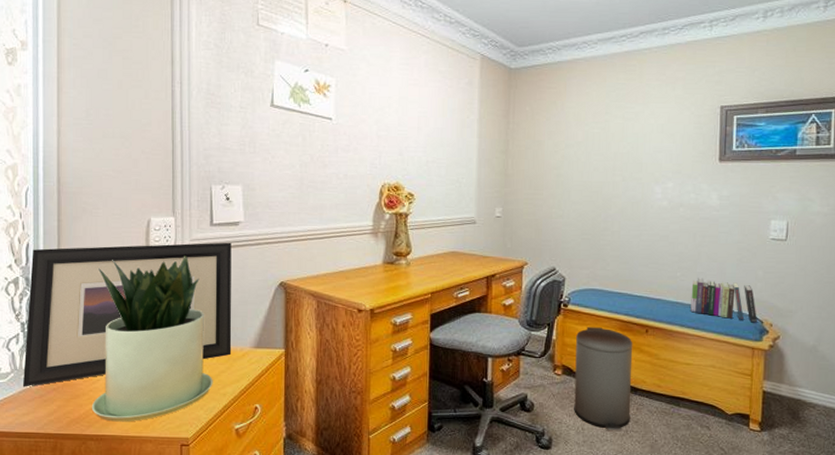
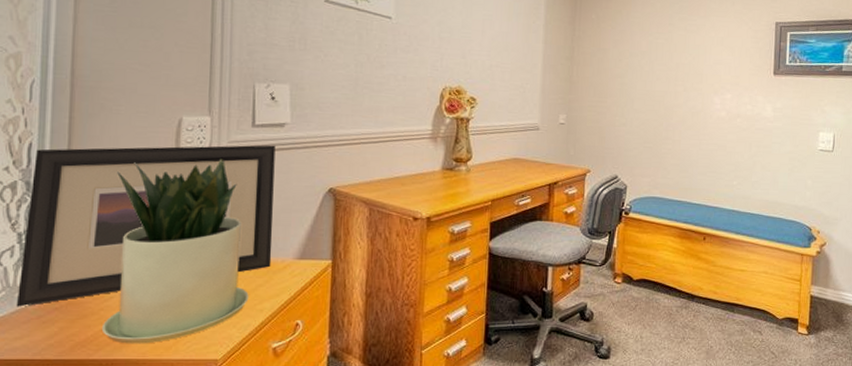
pedal bin: present [574,327,633,432] -> none [633,235,691,339]
books: present [690,278,758,323] -> none [745,186,807,230]

